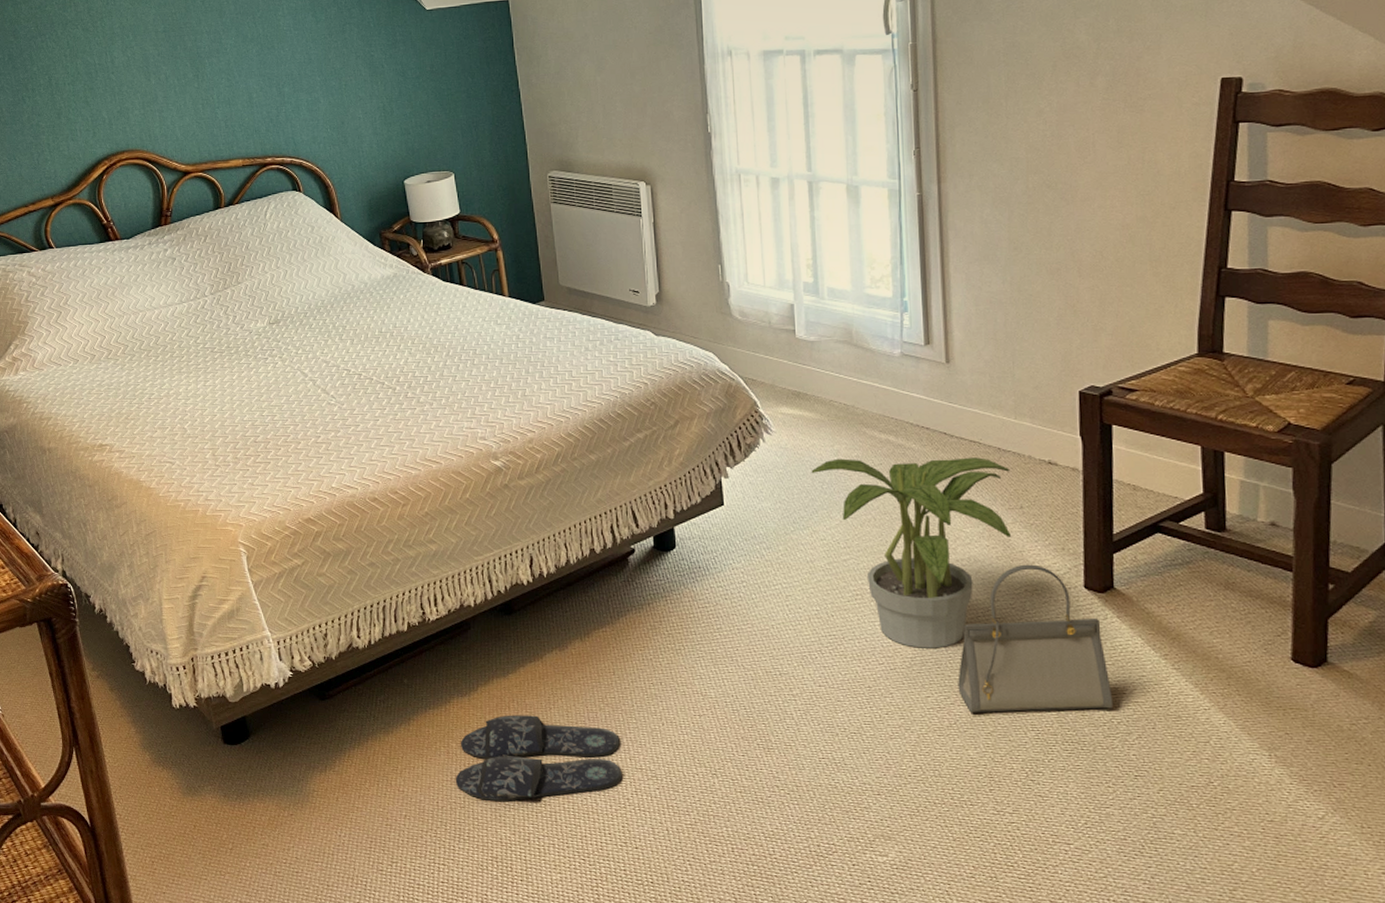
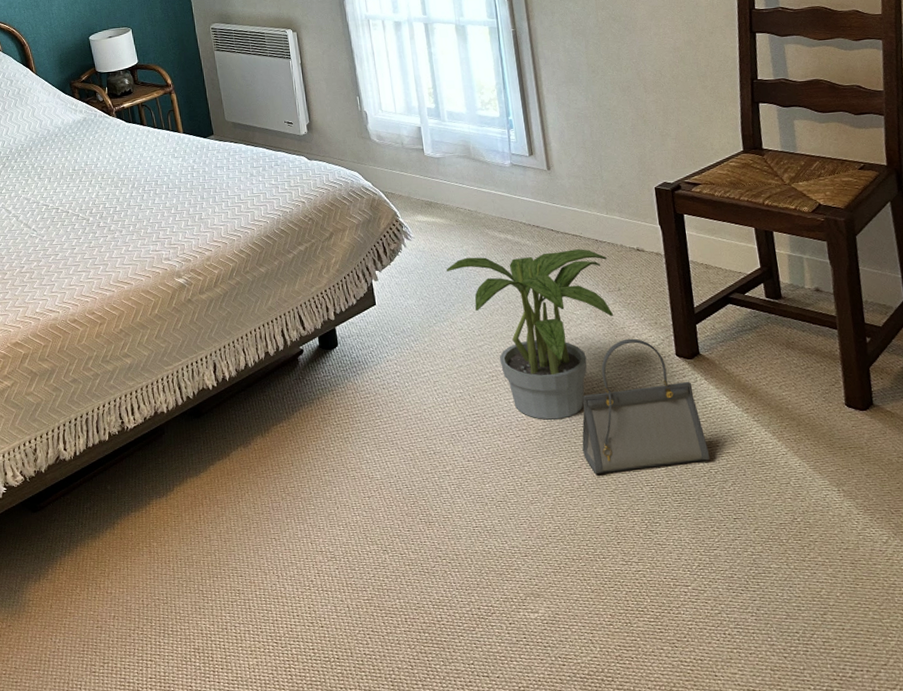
slippers: present [455,715,622,802] -> none [157,509,306,595]

